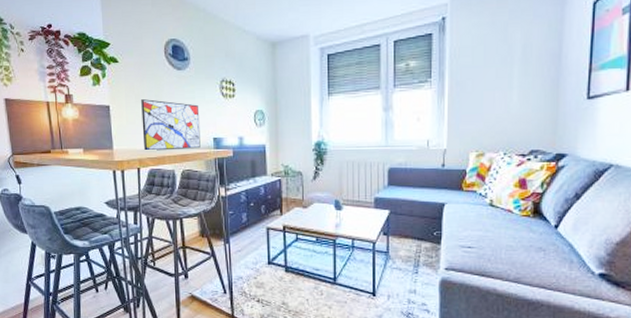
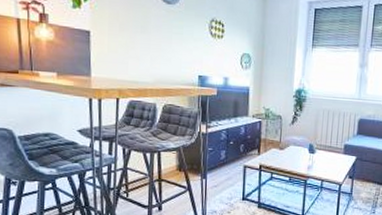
wall art: present [141,99,201,151] -> none [124,29,186,85]

